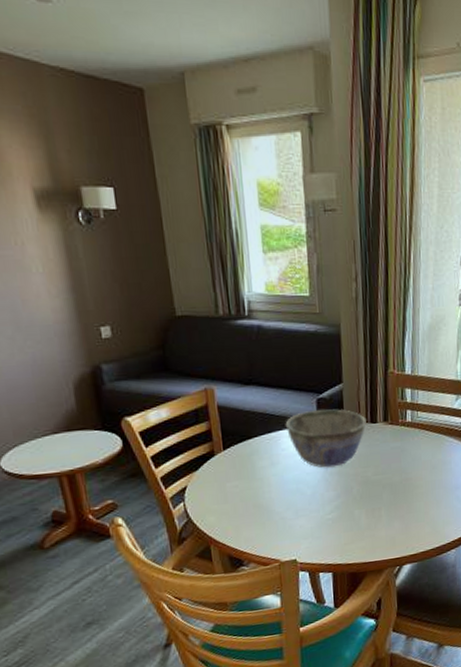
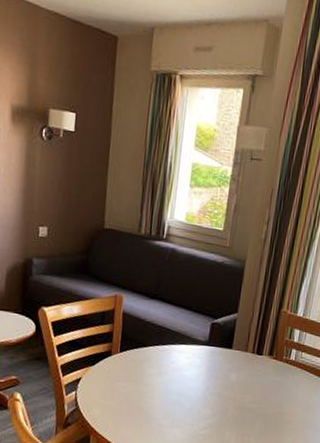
bowl: present [285,409,366,468] -> none [178,332,253,388]

